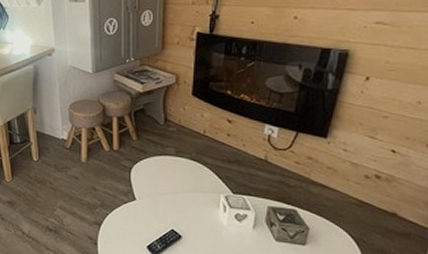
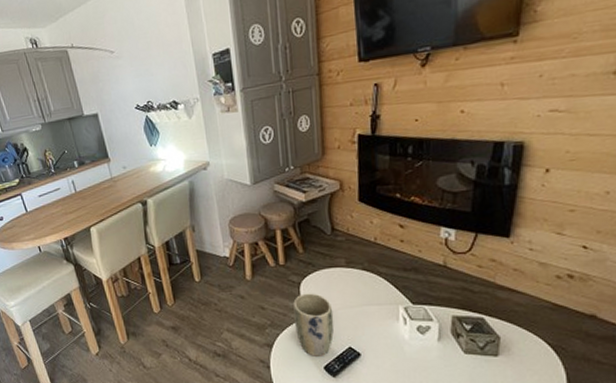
plant pot: none [124,178,160,237] -> present [293,293,334,356]

